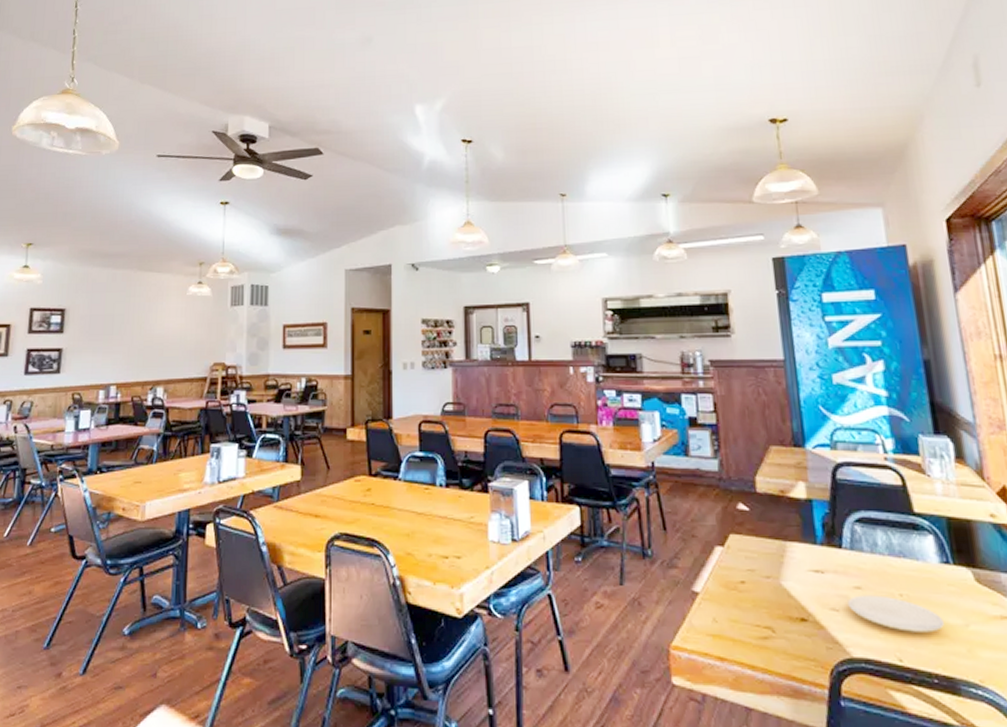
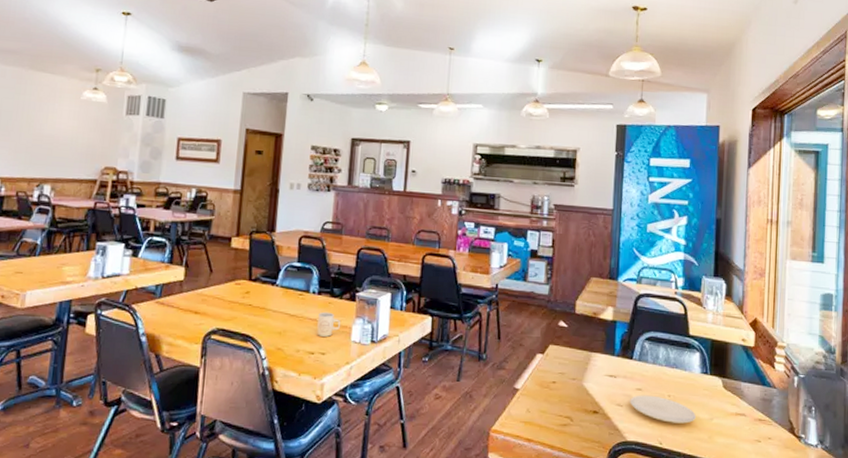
mug: none [447,507,475,538] -> present [316,311,341,338]

